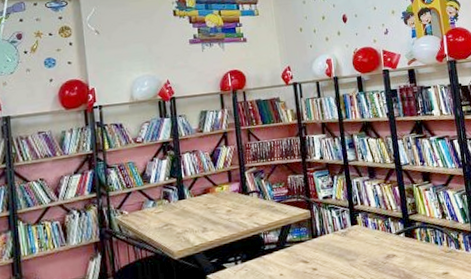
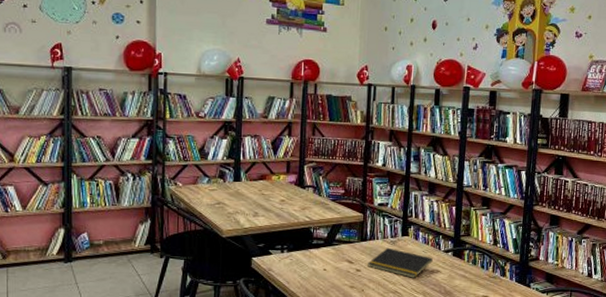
notepad: none [323,240,387,268] -> present [367,247,433,278]

